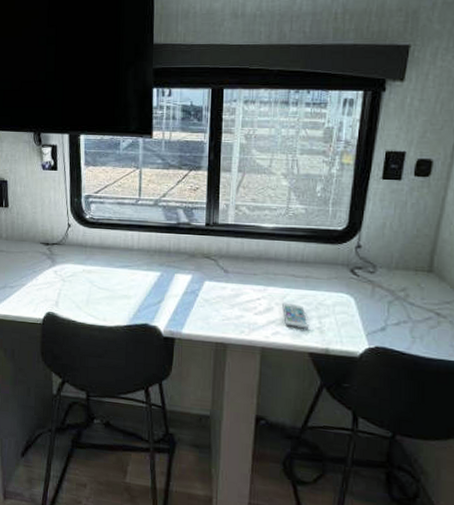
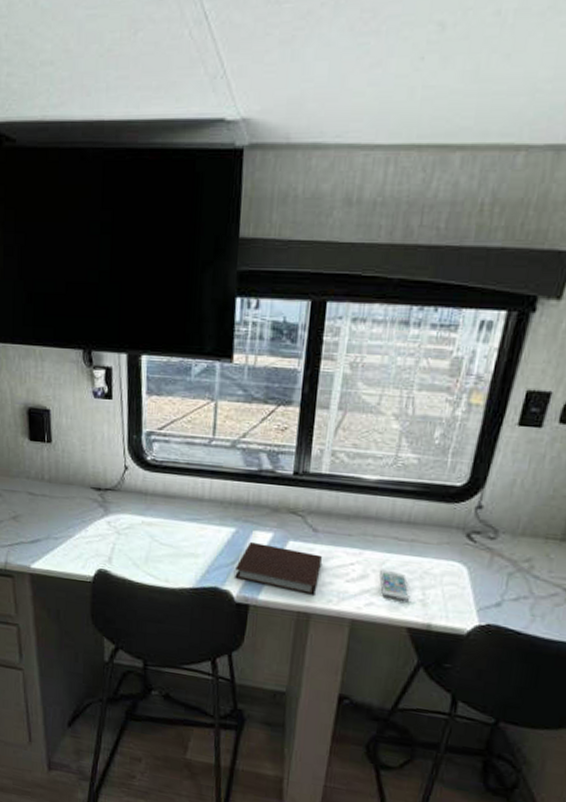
notebook: none [162,283,233,328] -> present [235,541,322,595]

